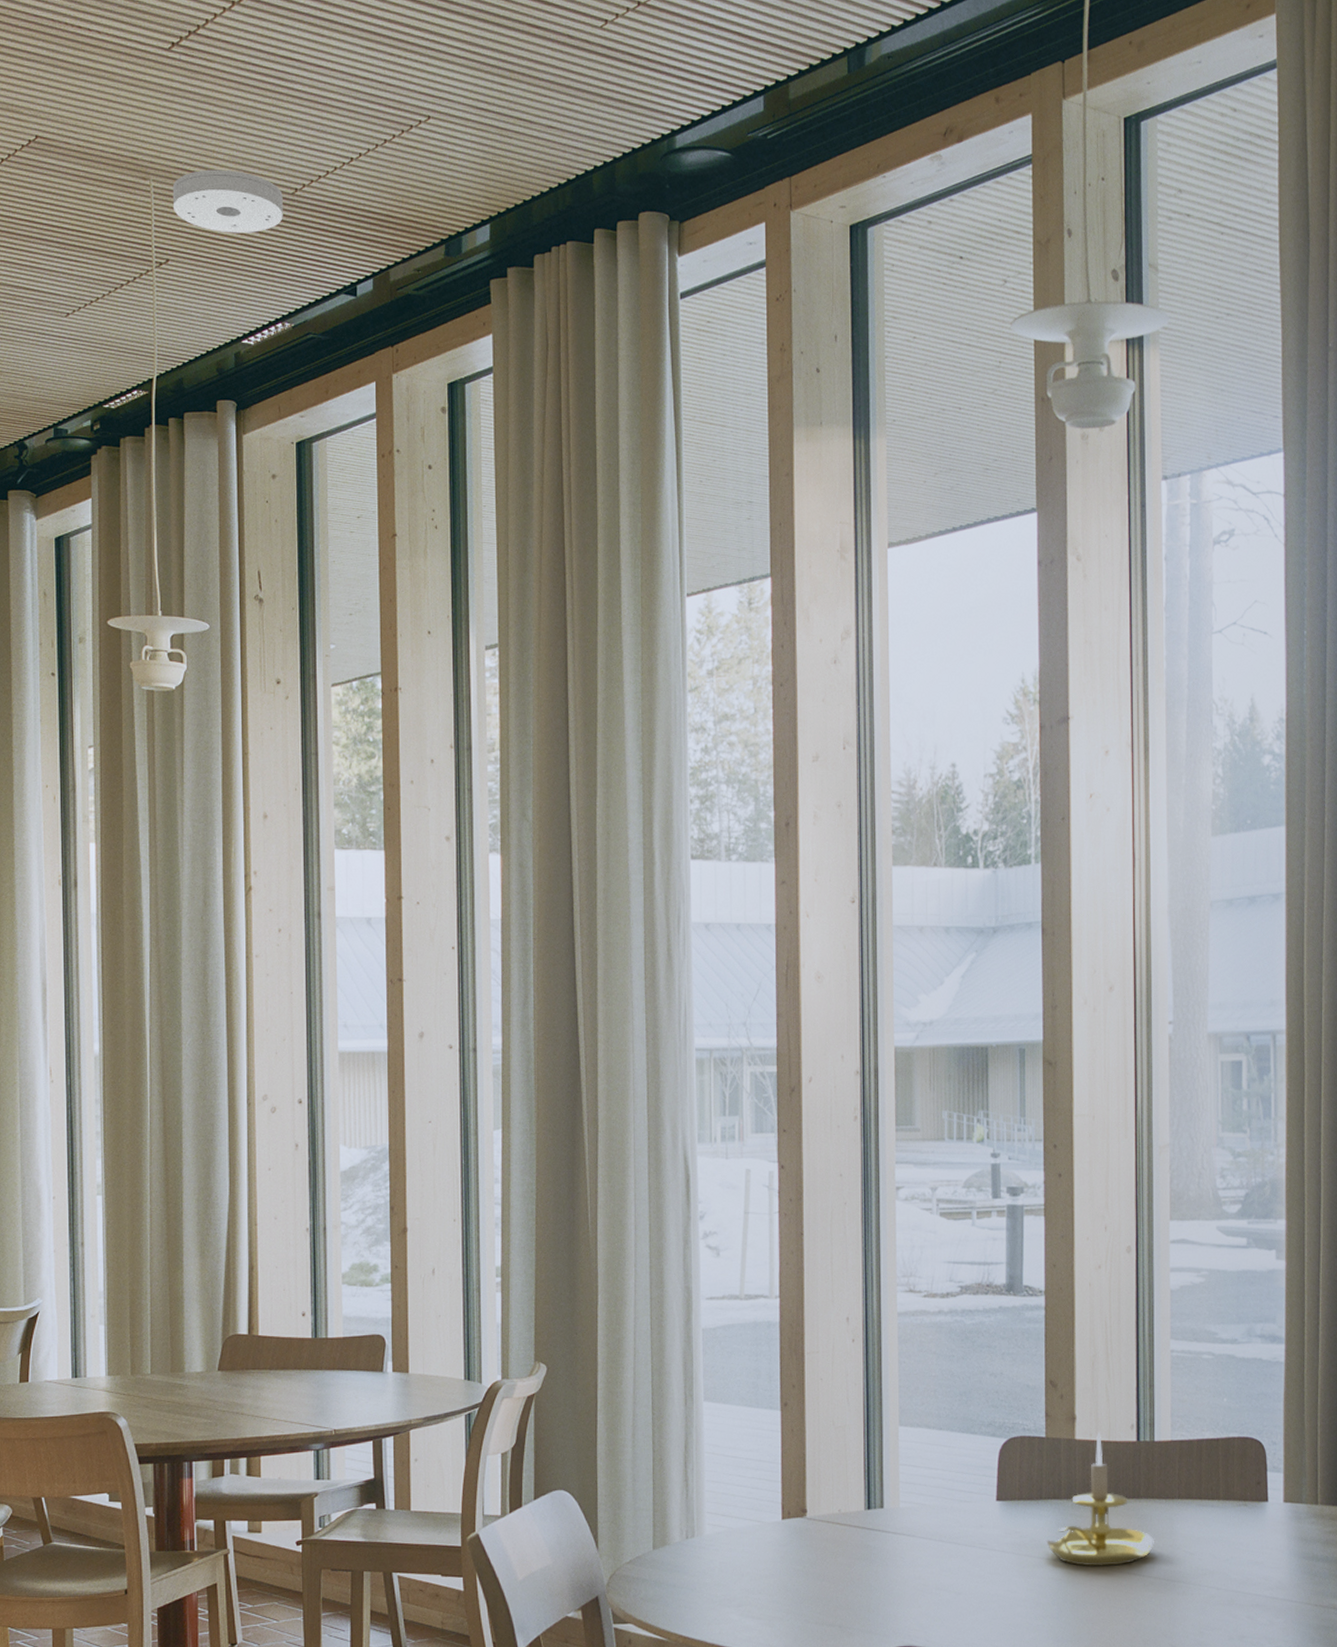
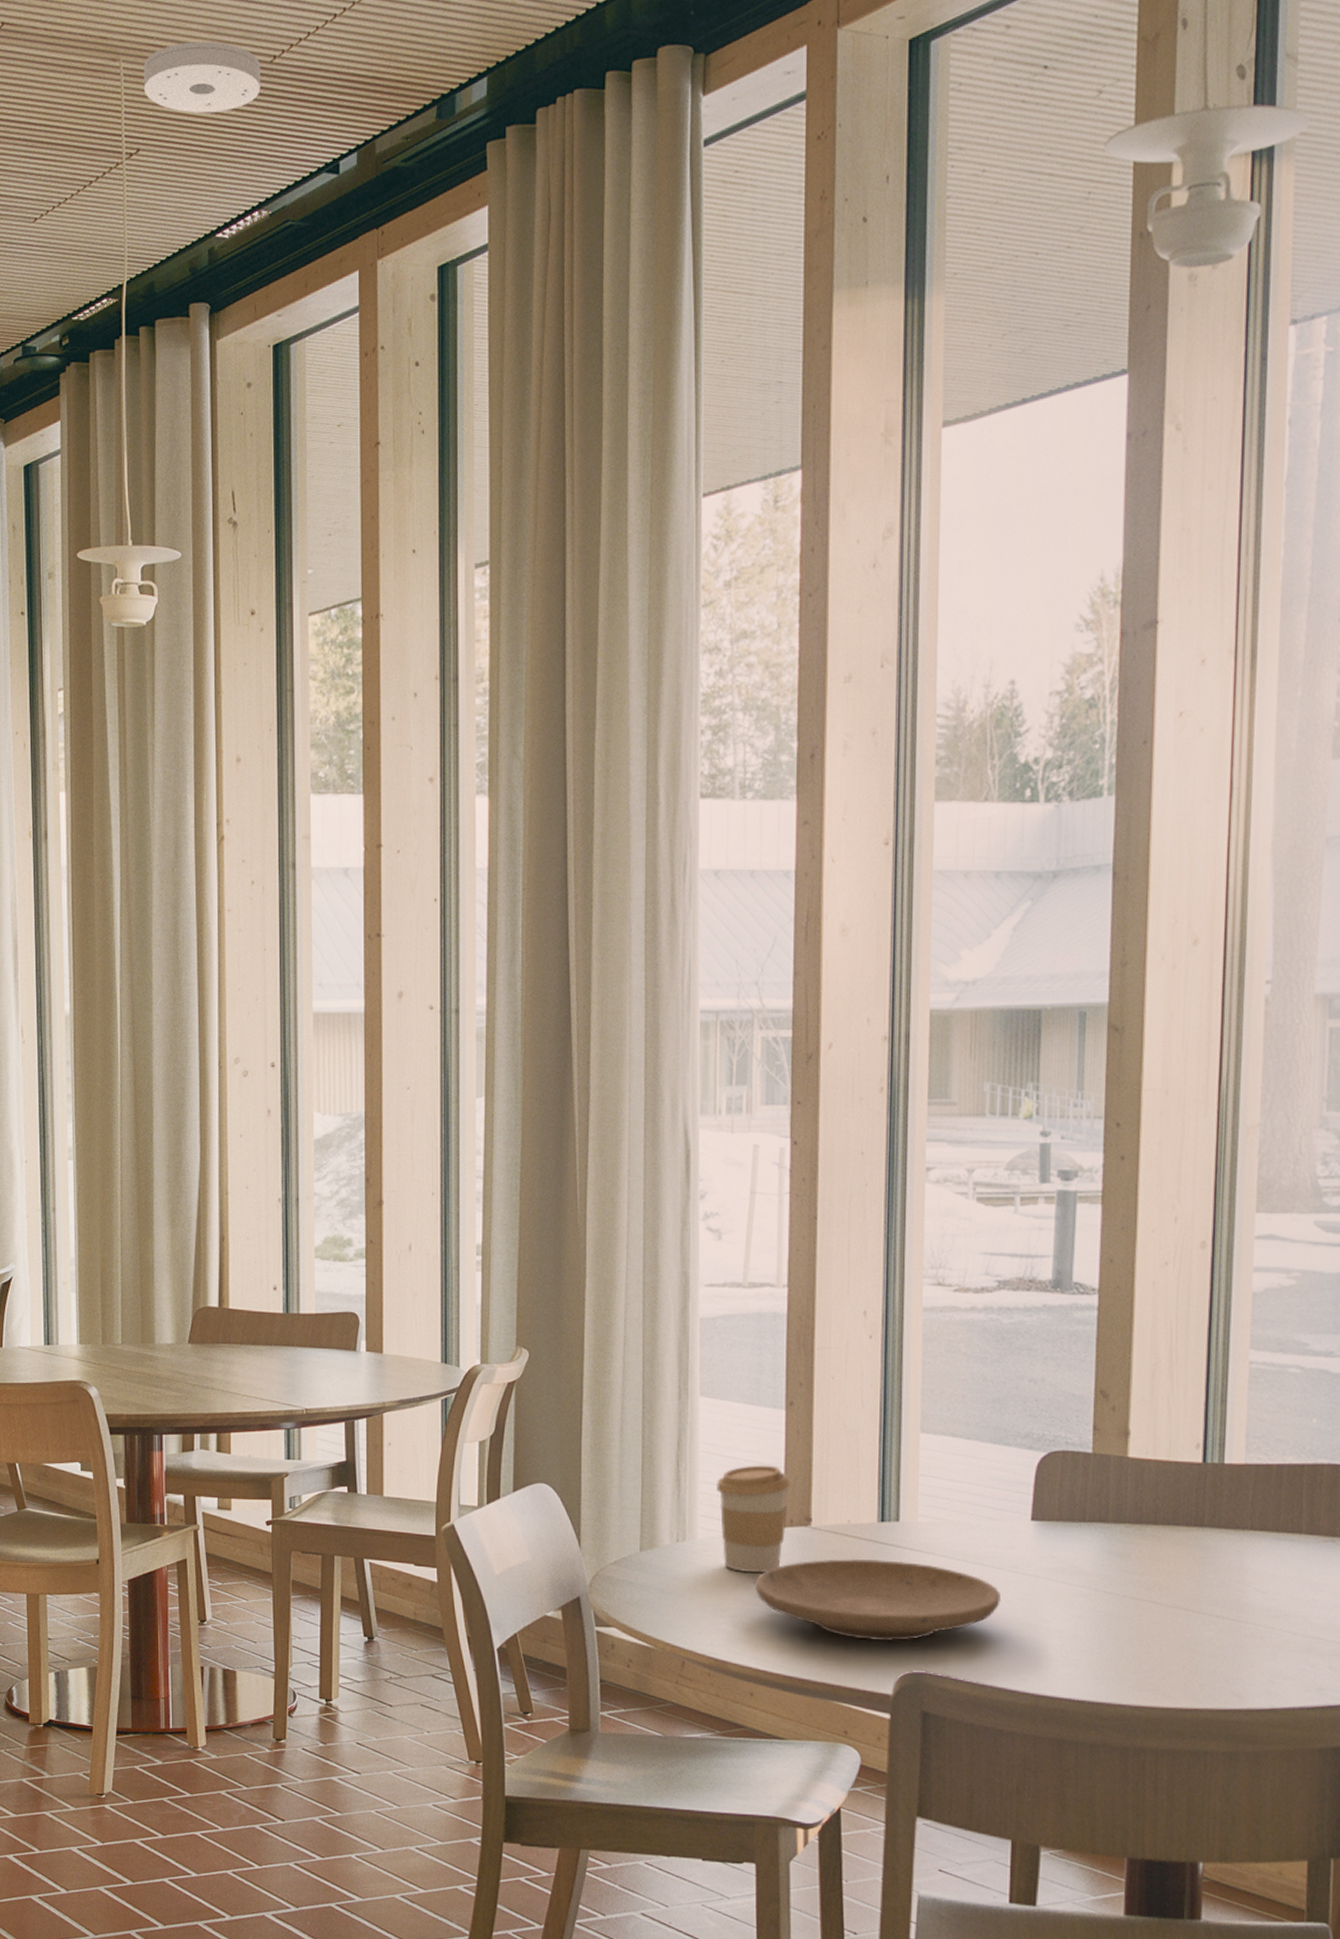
coffee cup: none [721,1462,787,1563] -> present [717,1465,790,1572]
plate: none [757,1544,974,1620] -> present [754,1558,1002,1642]
candle holder: present [1046,1432,1154,1567] -> none [1088,1451,1219,1600]

